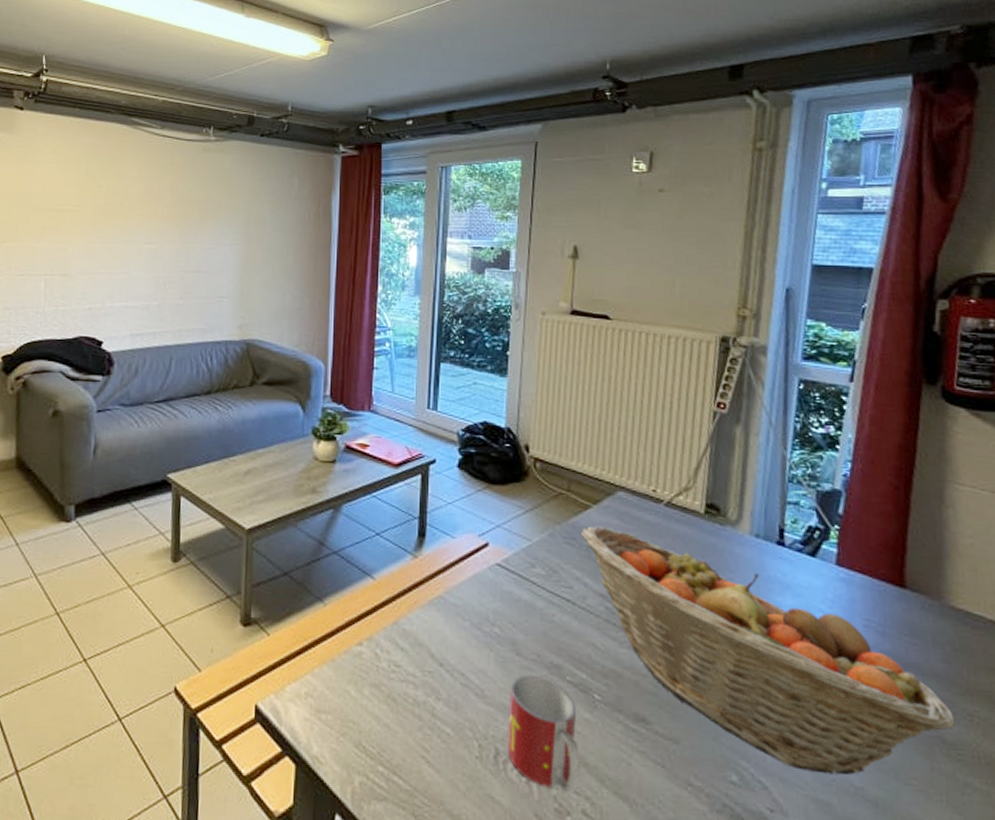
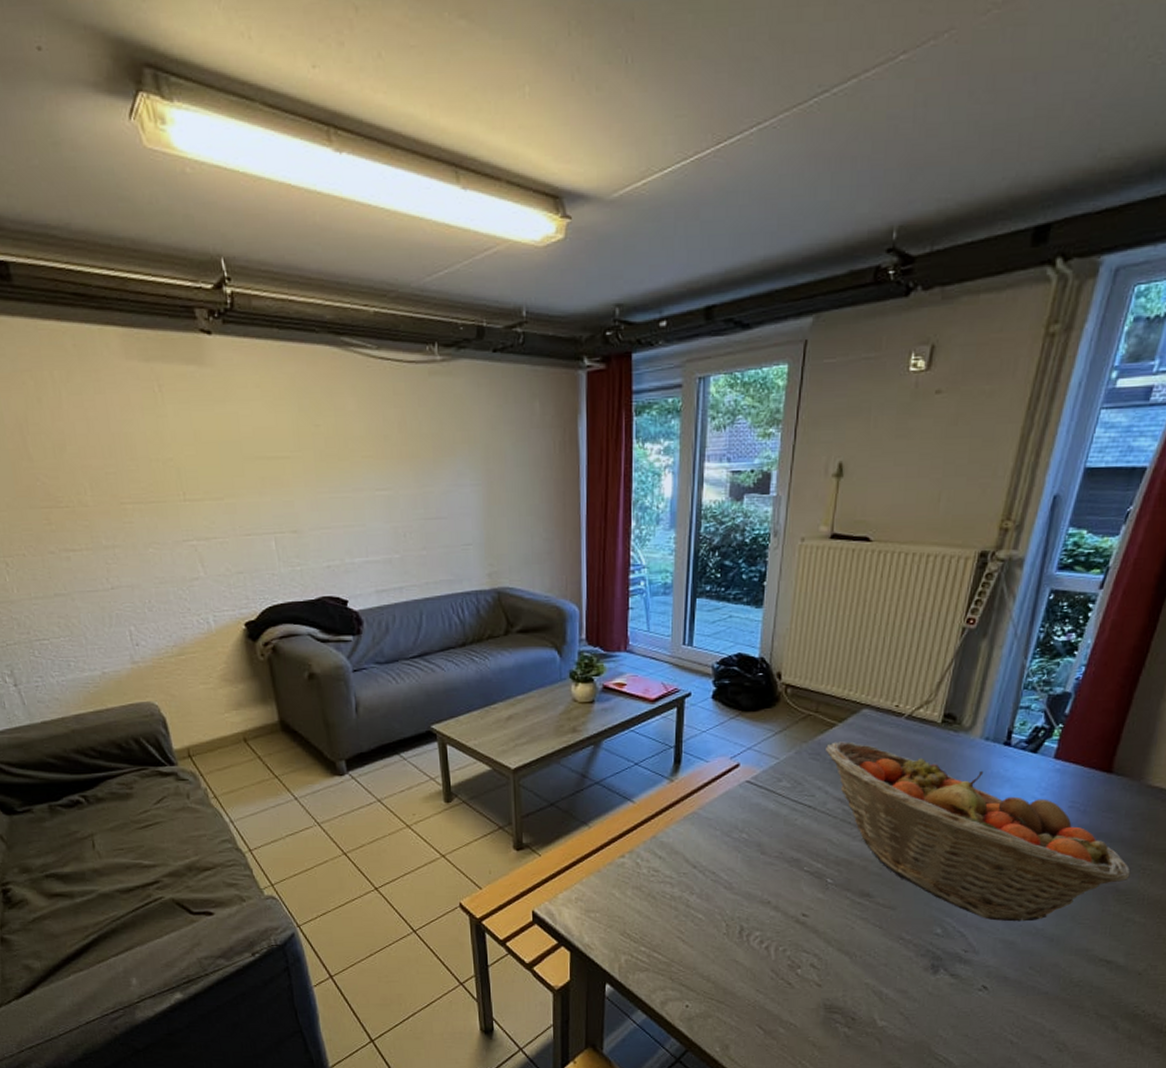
mug: present [507,674,580,794] -> none [750,868,812,954]

